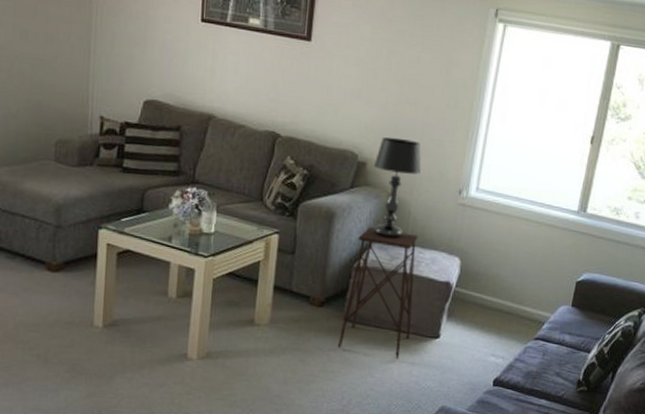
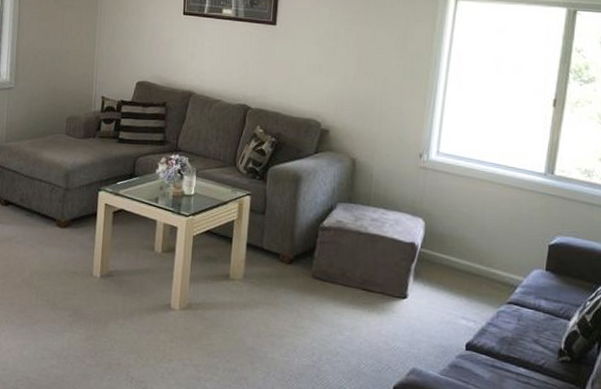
side table: present [337,227,418,360] -> none [306,190,381,318]
table lamp: present [373,137,422,239] -> none [336,106,381,200]

